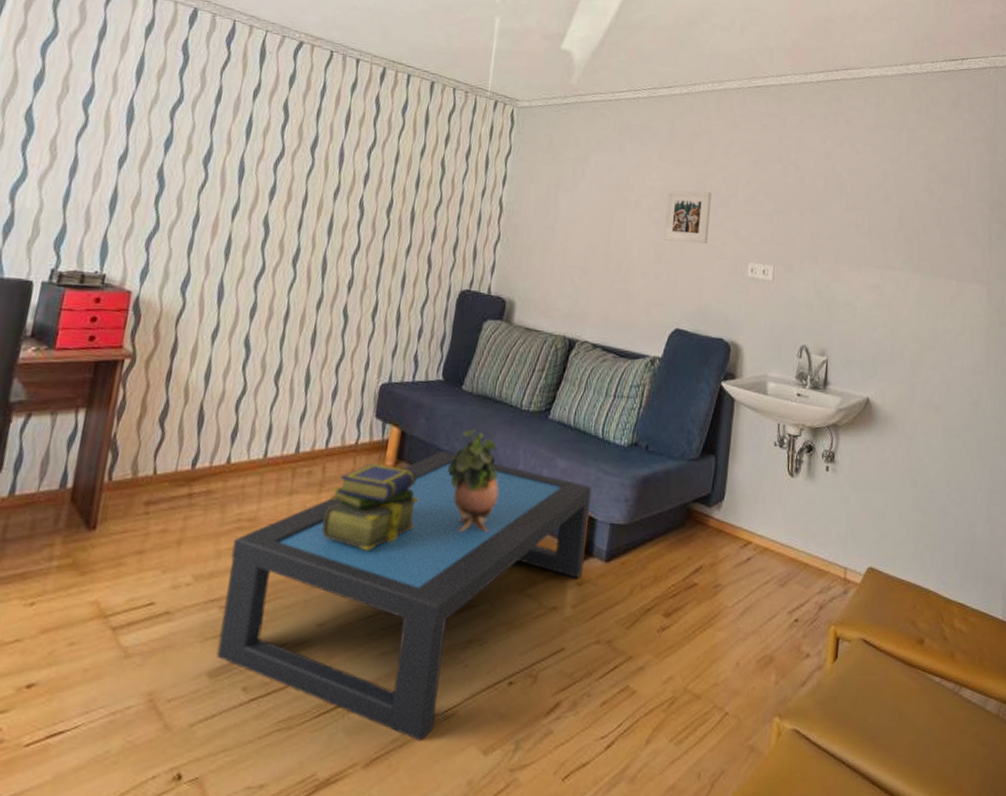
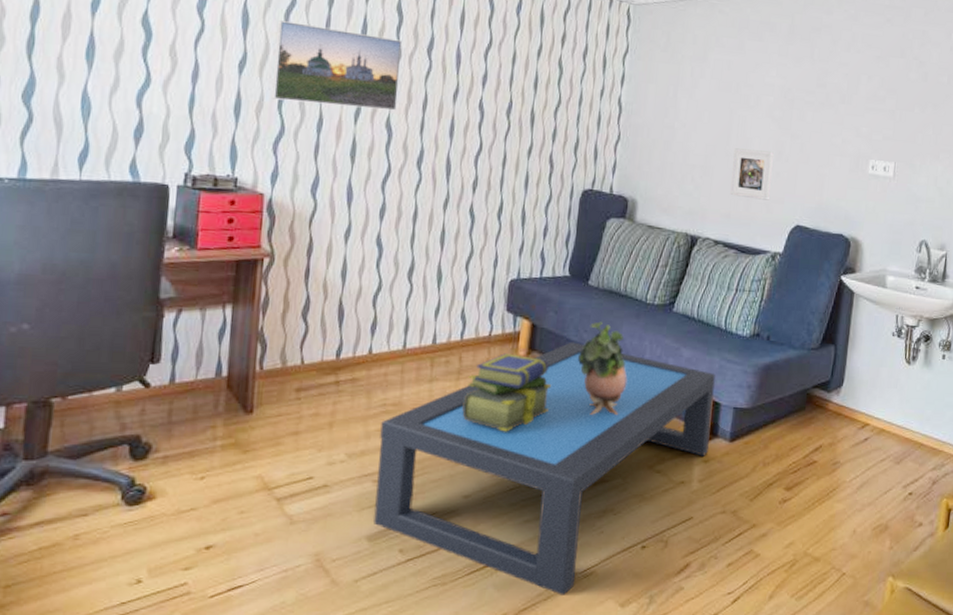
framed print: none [149,117,287,208] -> present [272,20,403,111]
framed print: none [609,249,653,303] -> present [730,148,774,200]
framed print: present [664,190,712,244] -> none [784,88,833,142]

